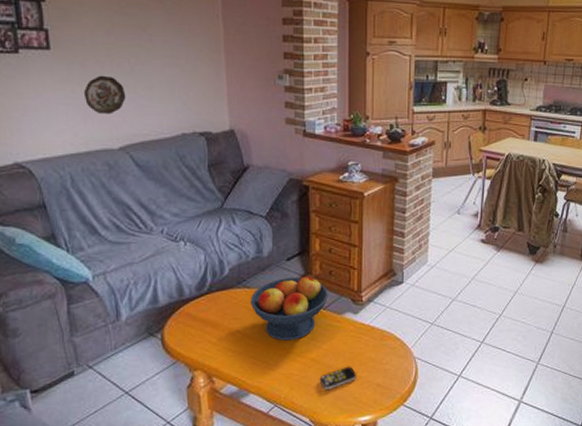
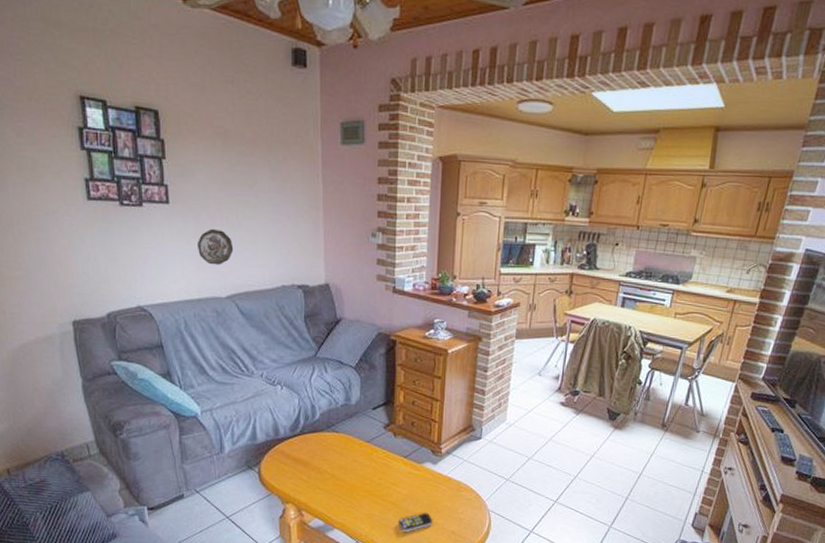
fruit bowl: present [250,276,329,341] -> none [337,425,411,484]

